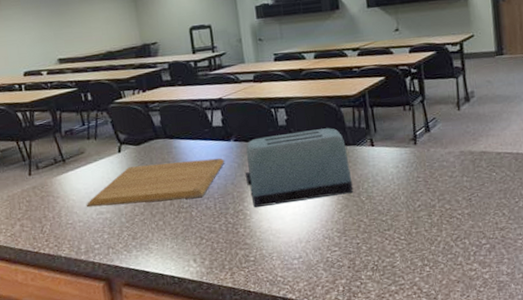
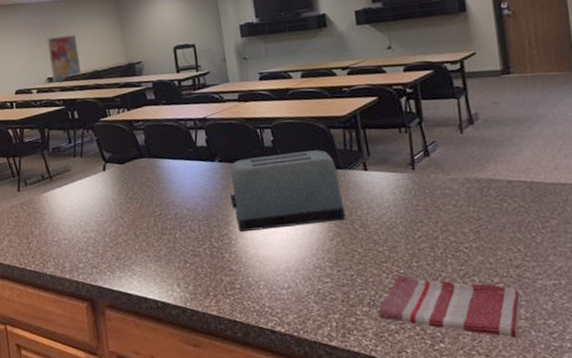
wall art: none [56,13,95,65] -> present [46,34,82,84]
chopping board: present [86,158,225,207] -> none [71,179,210,225]
dish towel: none [381,240,504,292] -> present [379,274,522,338]

